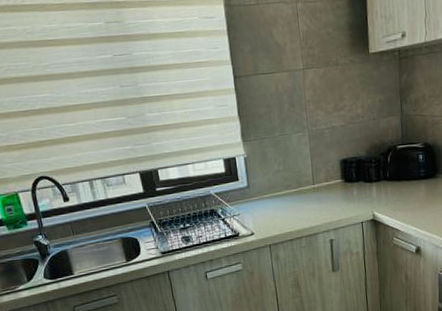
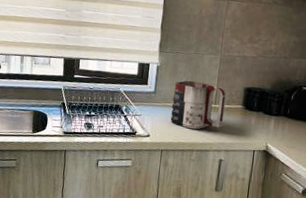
mug: none [268,164,326,217] -> present [170,80,227,130]

